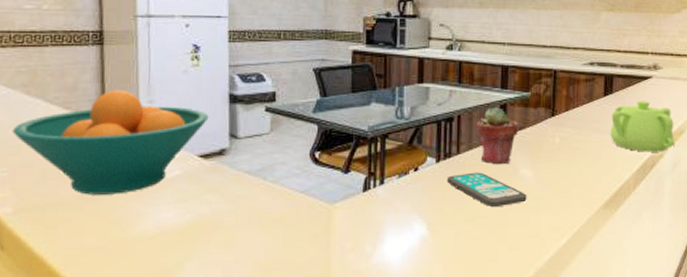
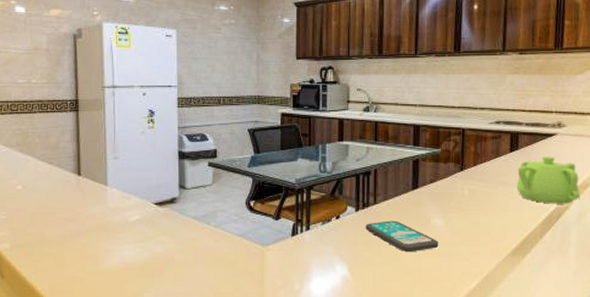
fruit bowl: present [12,89,209,195] -> none [9,148,162,235]
potted succulent: present [476,107,518,165] -> none [391,162,429,214]

